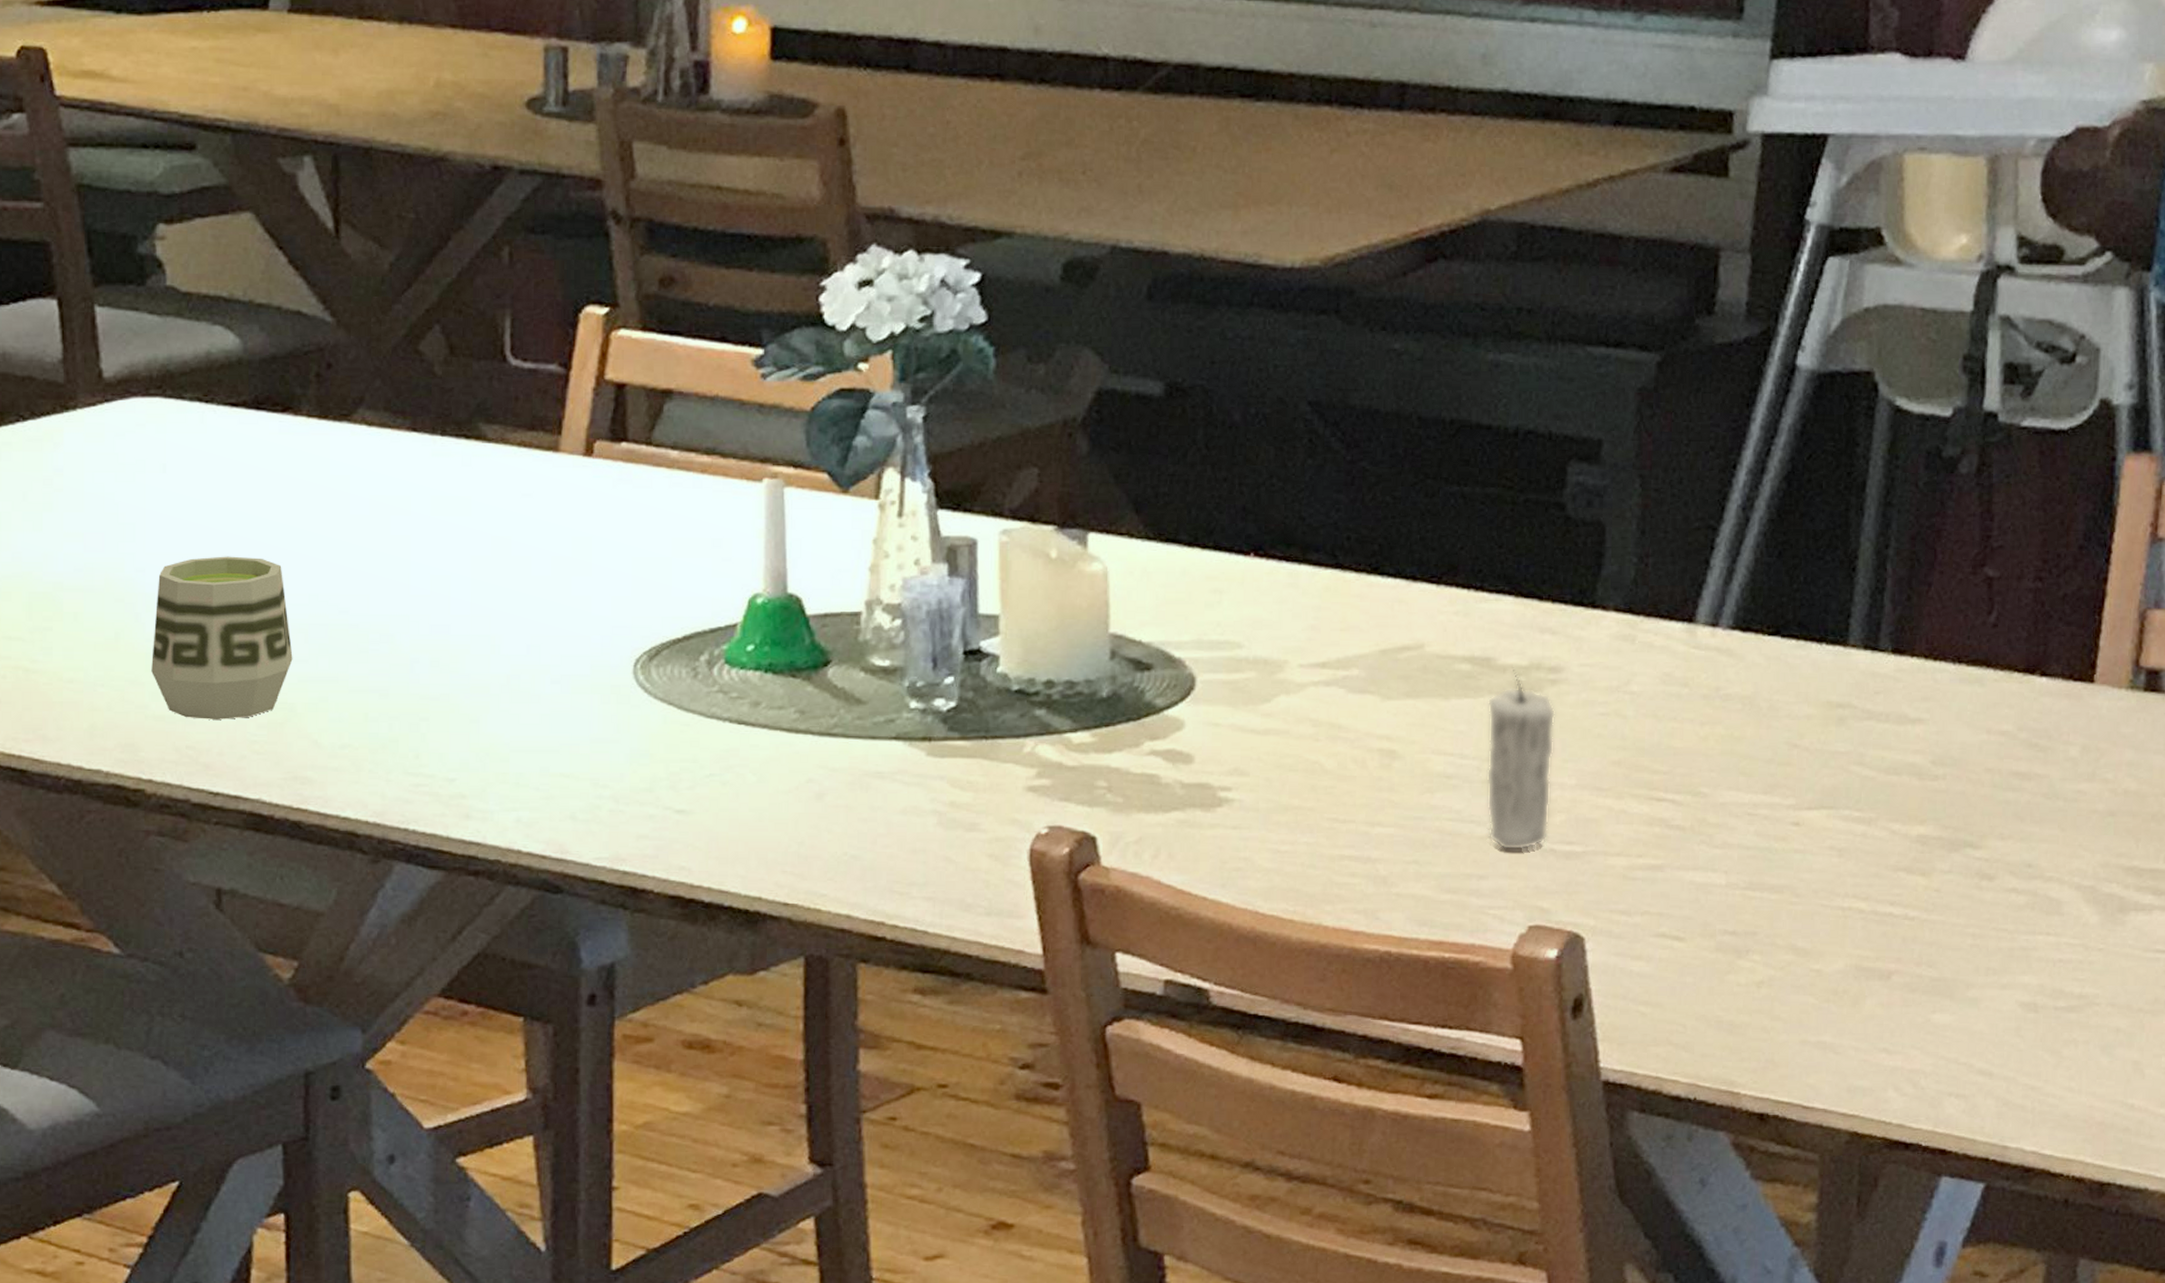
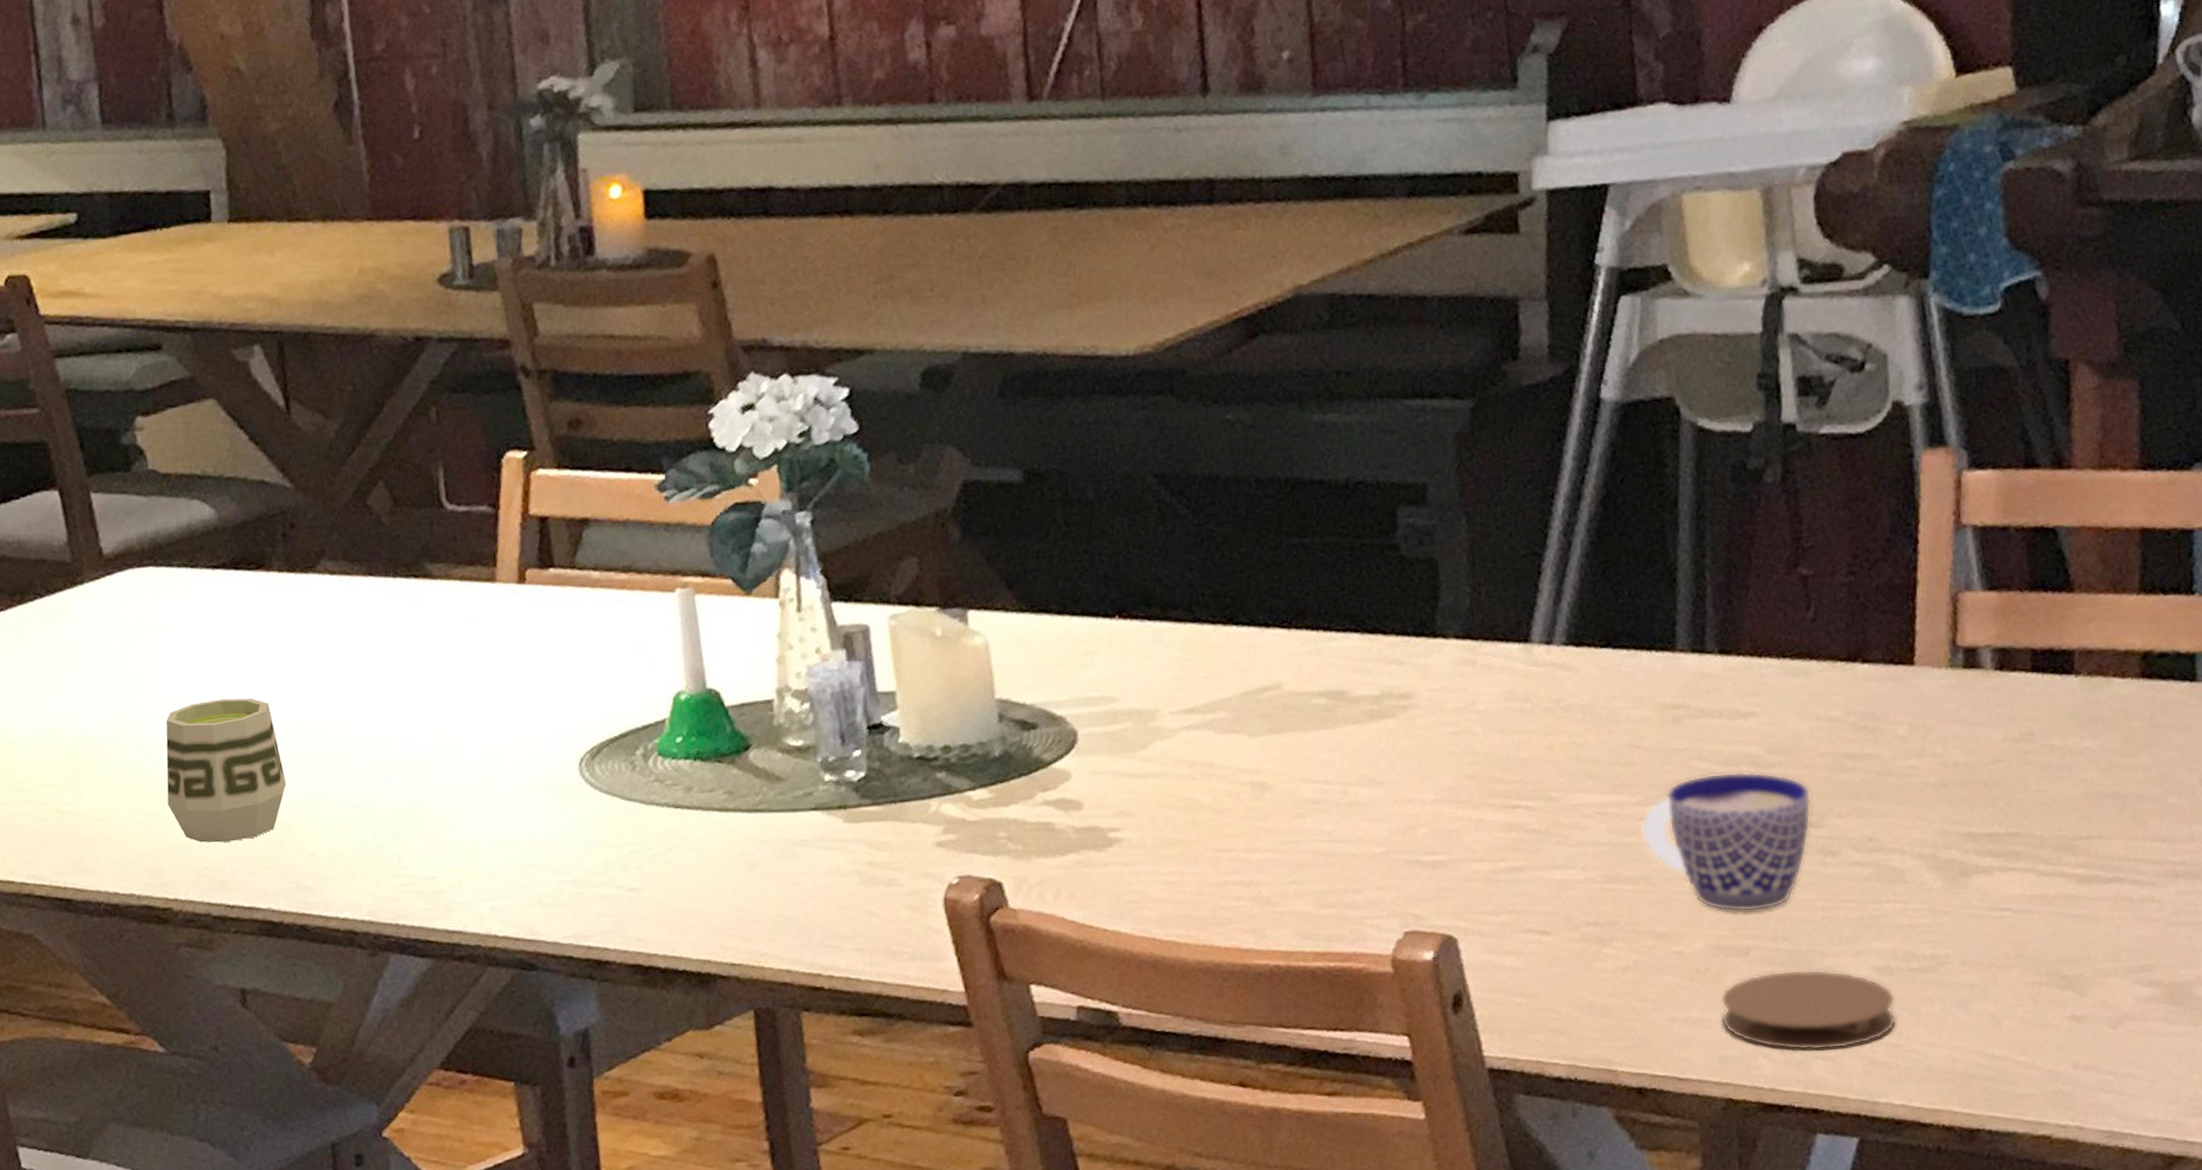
candle: present [1486,670,1556,850] -> none [1345,700,1414,865]
cup: none [1792,781,1973,933] -> present [1641,772,1811,912]
coaster: none [1855,999,2037,1087] -> present [1720,969,1897,1051]

